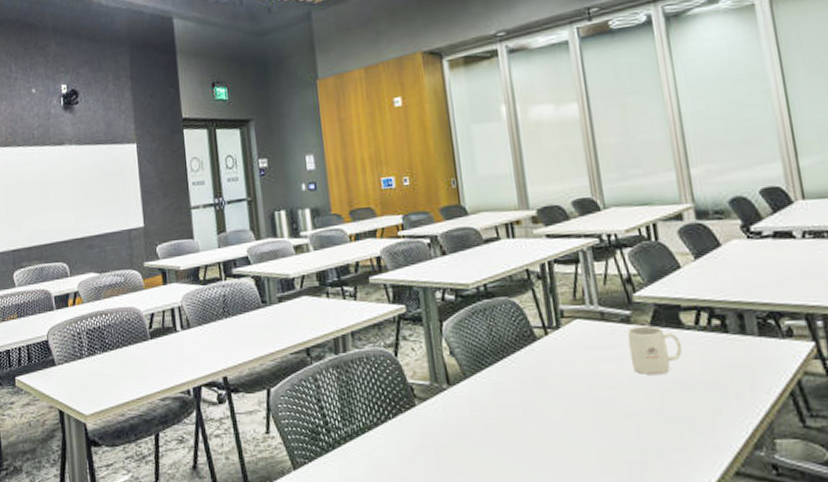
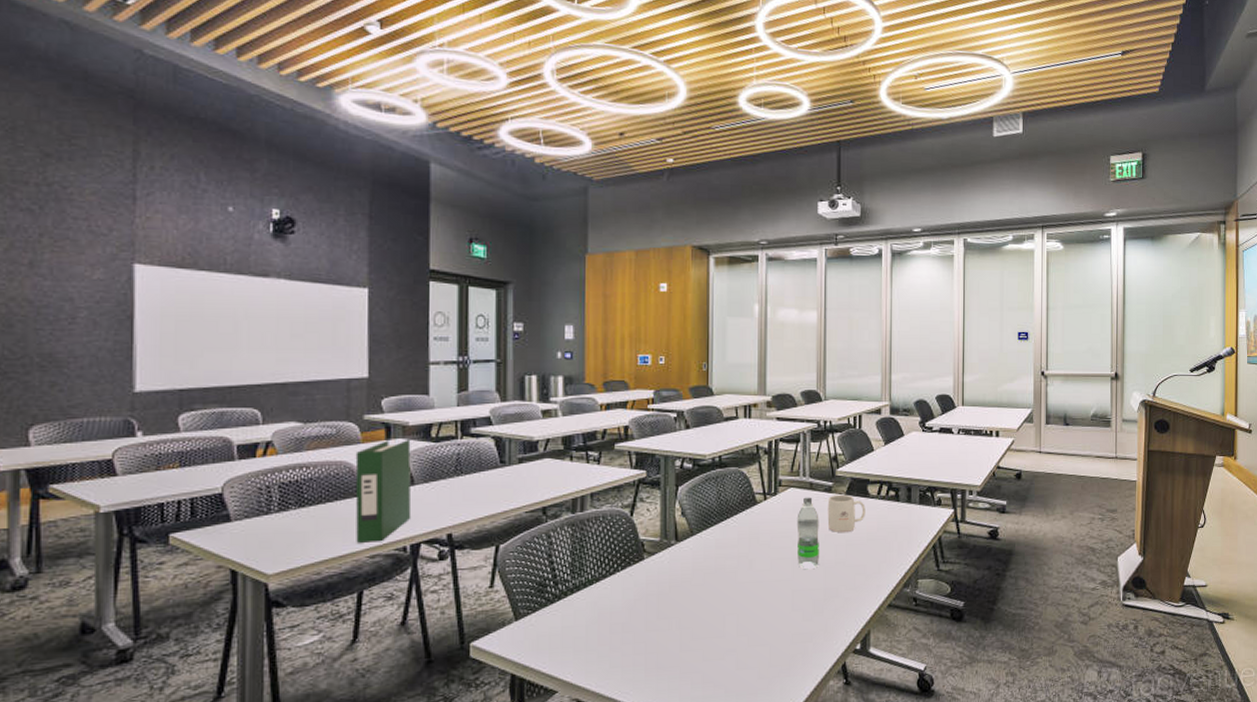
binder: none [141,283,191,386] -> present [355,439,412,543]
bottle: none [589,330,628,423] -> present [796,497,819,570]

